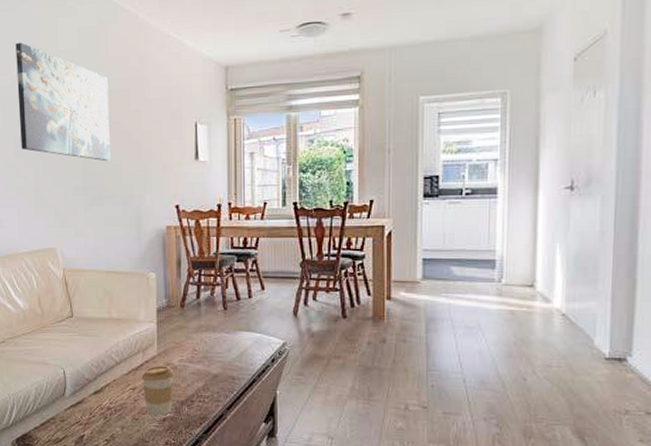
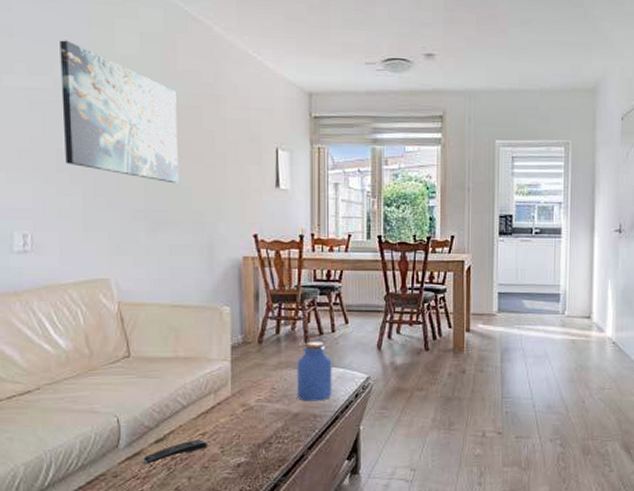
remote control: none [84,393,137,412] -> present [142,439,207,464]
coffee cup: present [141,366,174,416] -> none [212,407,250,462]
jar: none [215,307,249,364] -> present [296,342,332,402]

